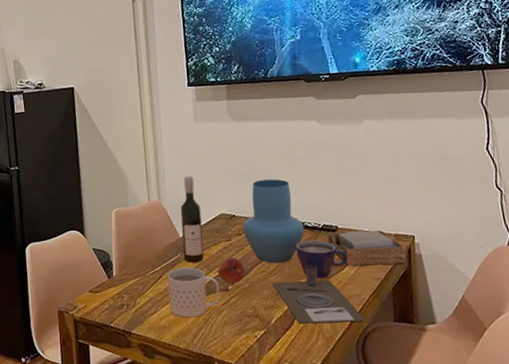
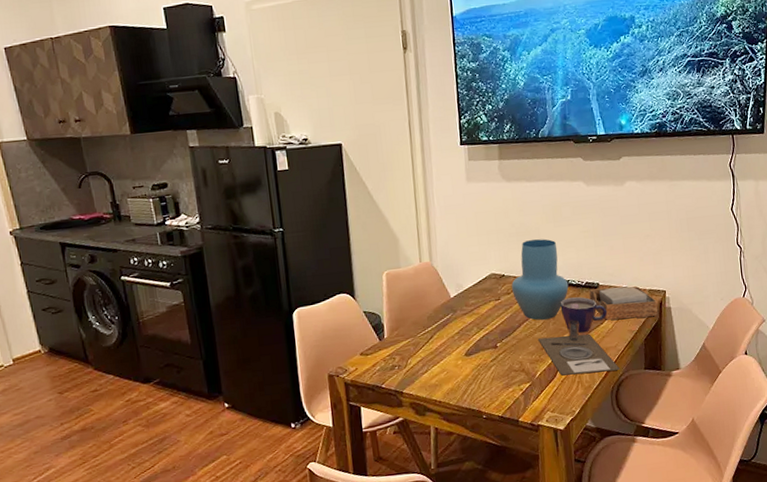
mug: present [167,267,220,318] -> none [438,326,489,376]
bottle: present [180,176,204,263] -> none [451,237,475,322]
fruit: present [217,256,246,284] -> none [486,315,513,341]

